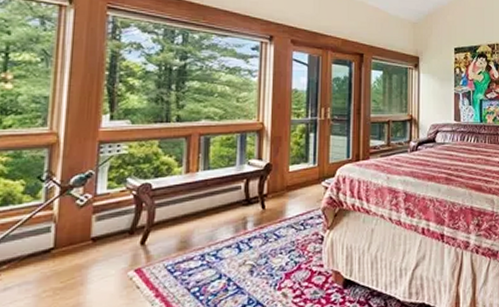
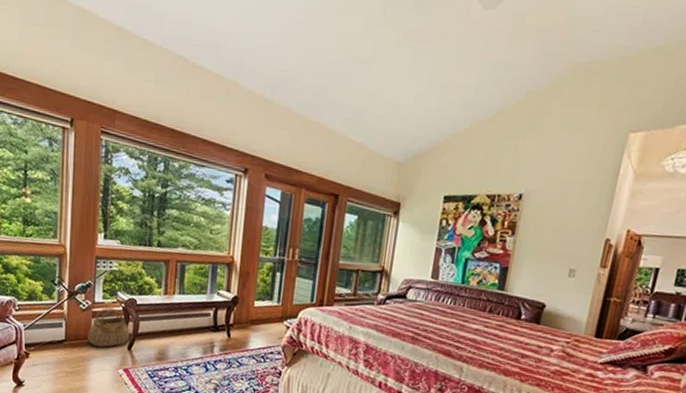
basket: none [85,198,143,249] -> present [87,307,130,348]

